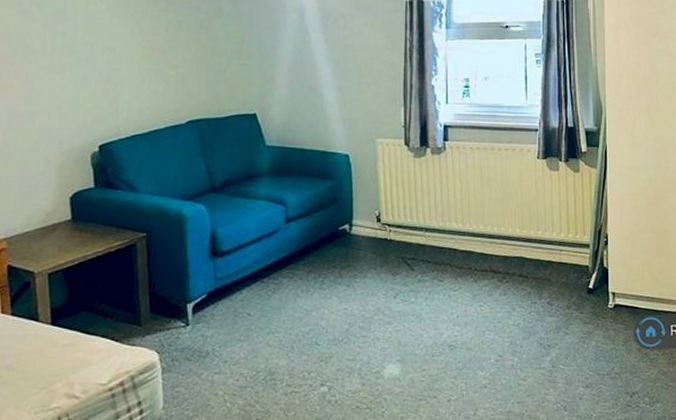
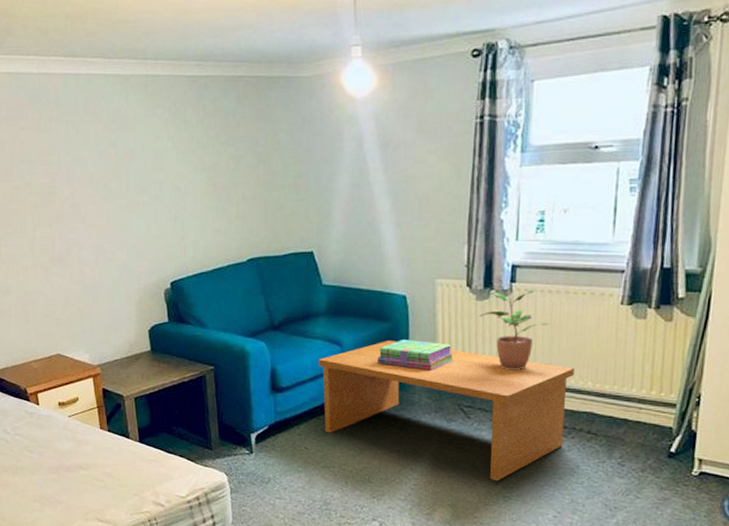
coffee table: none [262,198,504,331] -> present [318,341,574,482]
stack of books: none [323,197,396,226] -> present [378,340,454,371]
potted plant: none [417,146,479,221] -> present [479,289,549,370]

